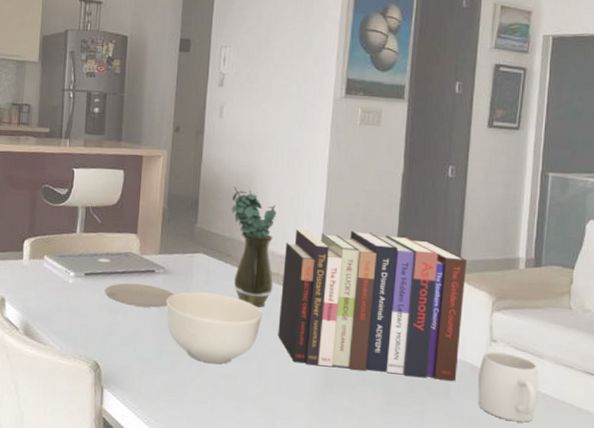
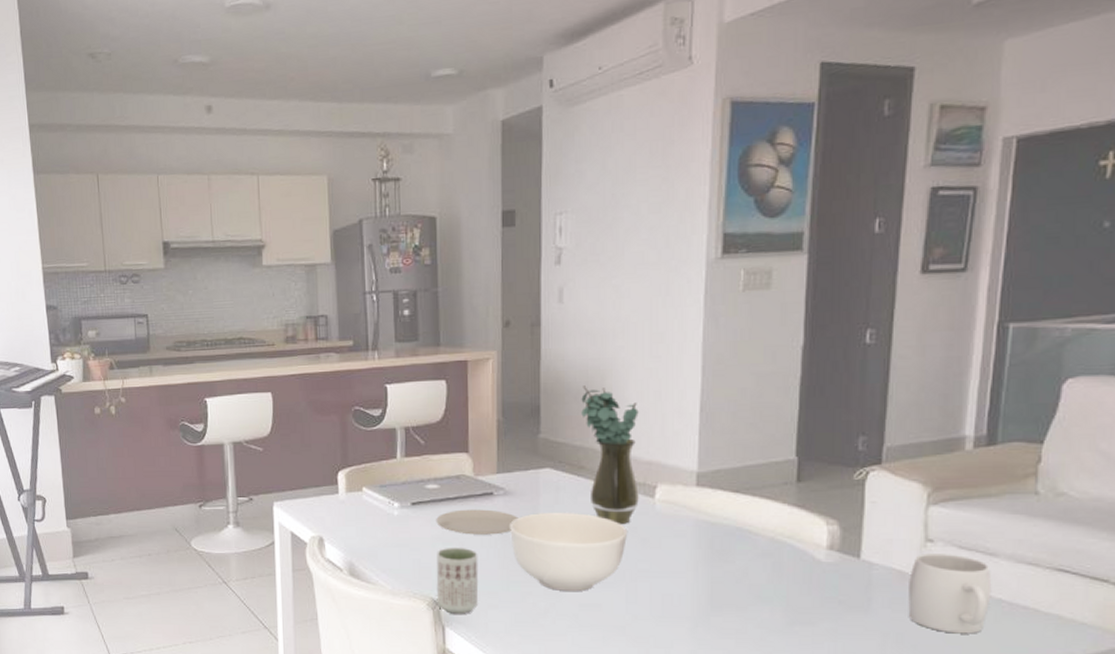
cup: none [98,315,138,378] -> present [436,547,479,614]
books: present [278,229,467,381] -> none [648,423,892,591]

